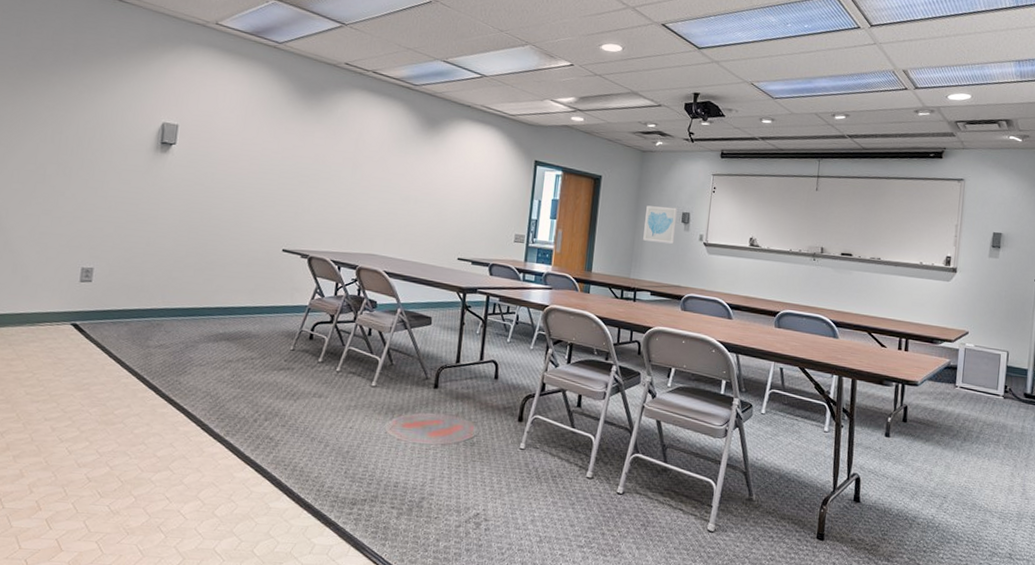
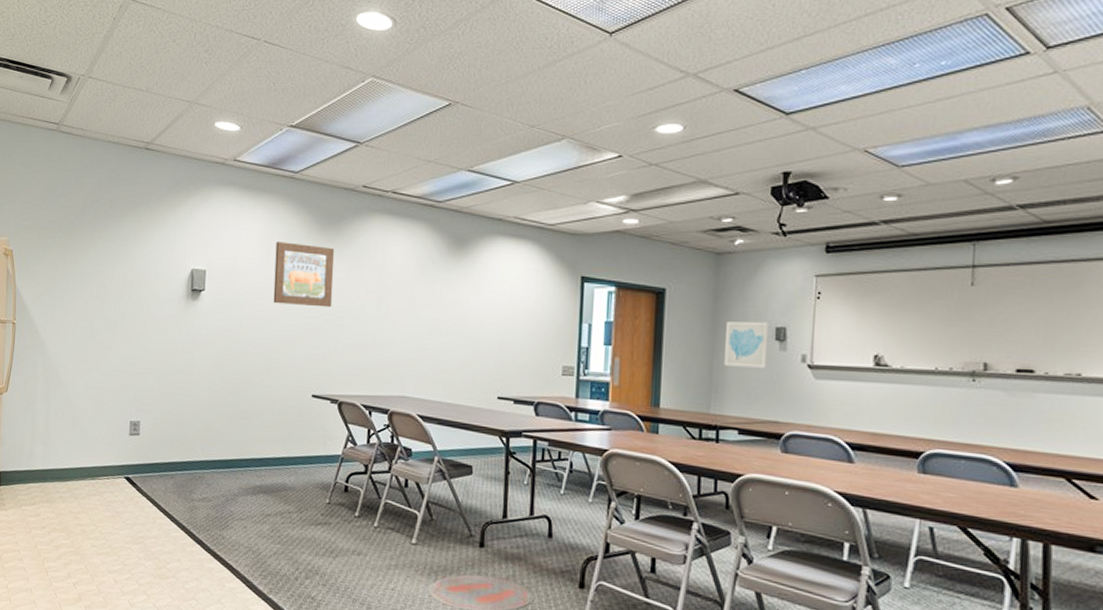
wall art: none [248,105,313,170] -> present [273,242,334,308]

